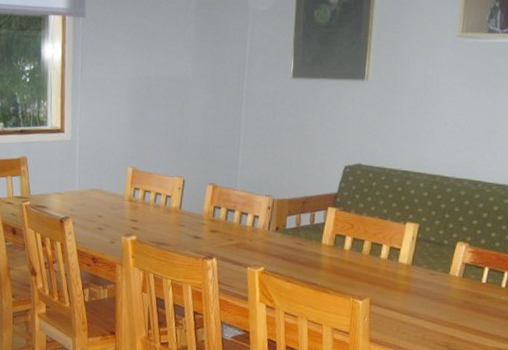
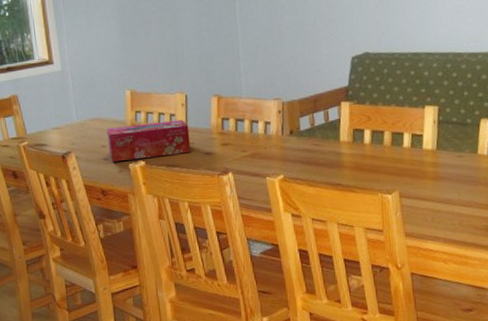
tissue box: none [104,200,182,235] -> present [107,120,191,162]

